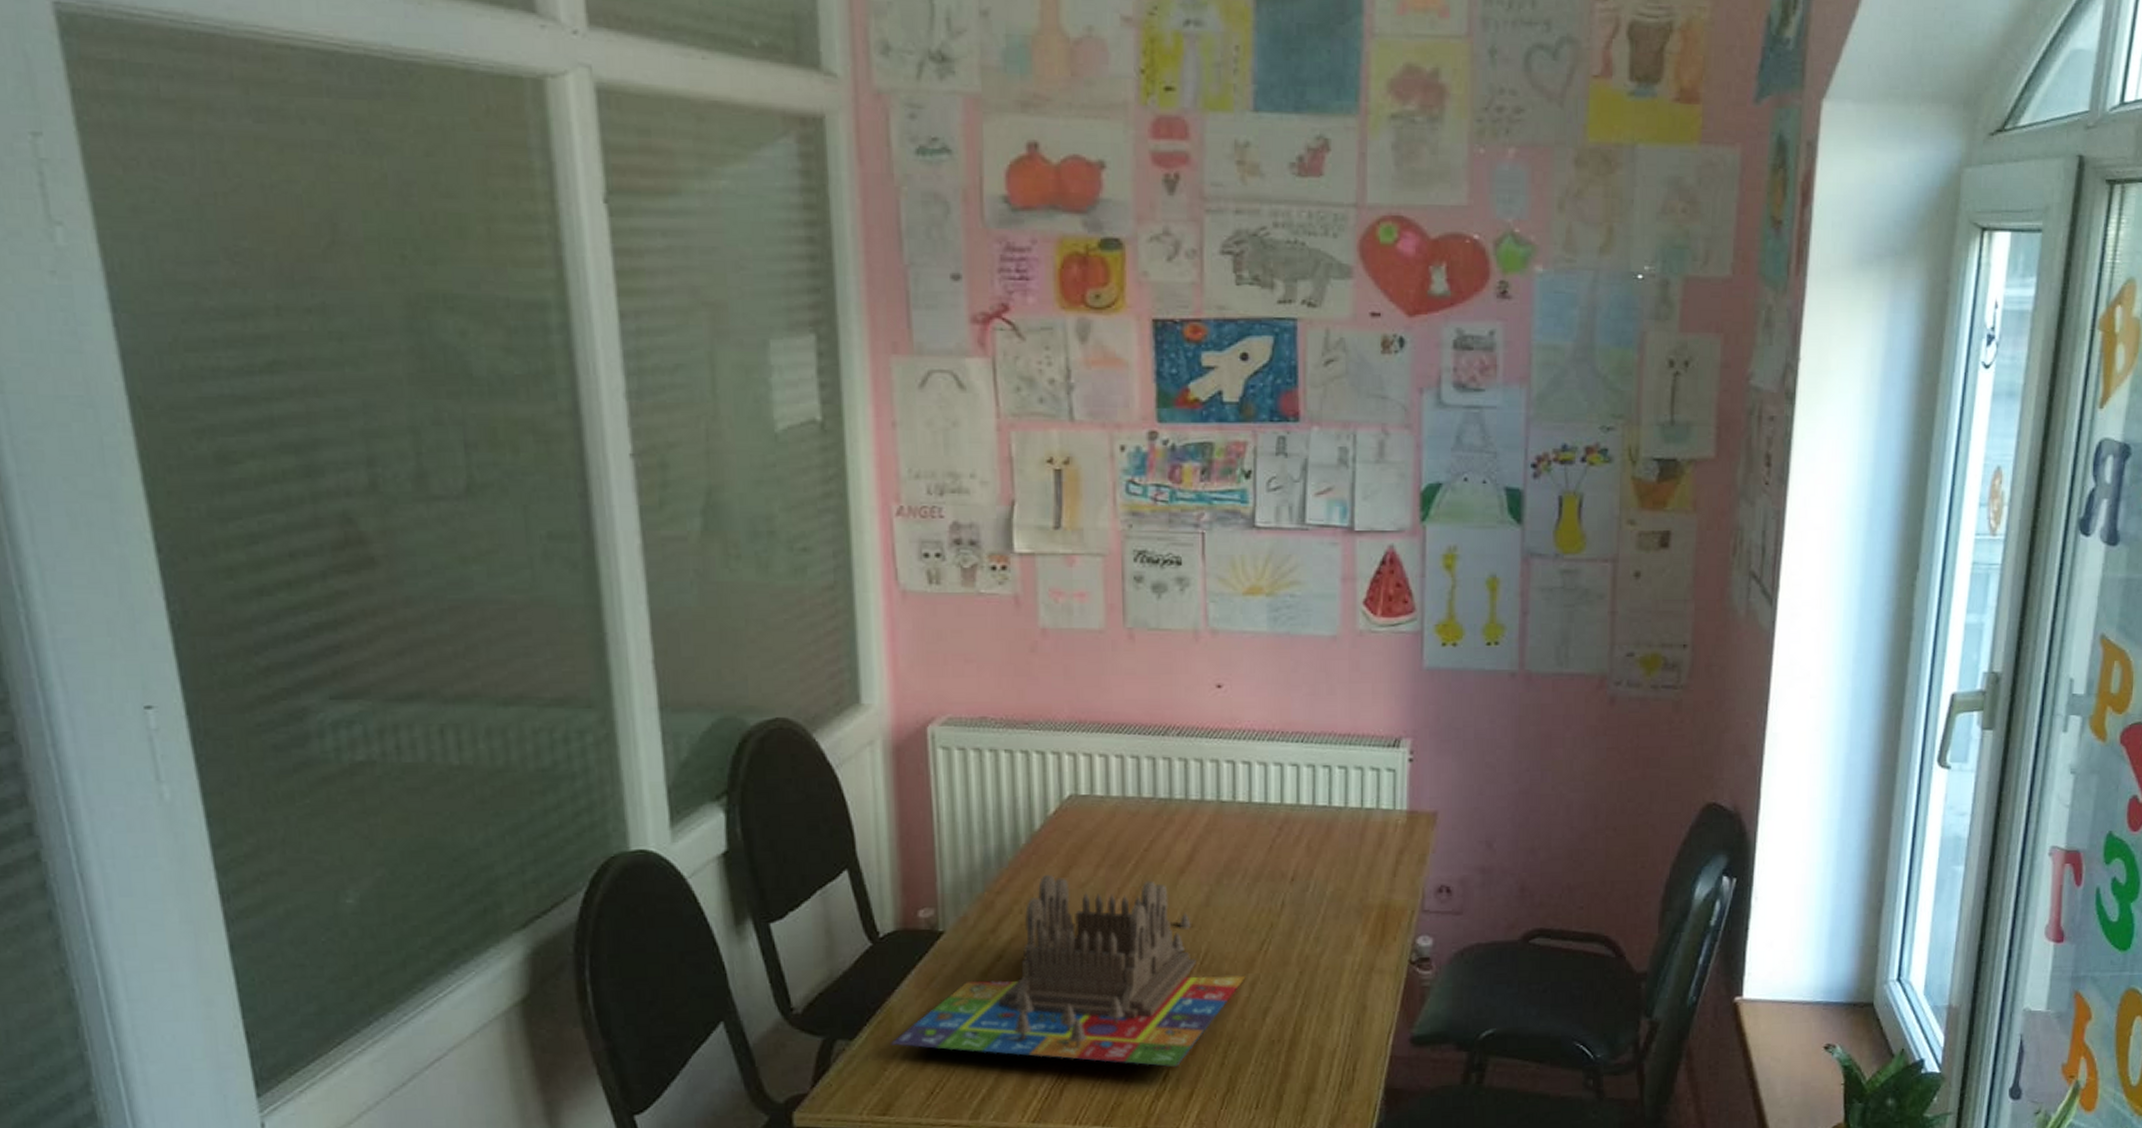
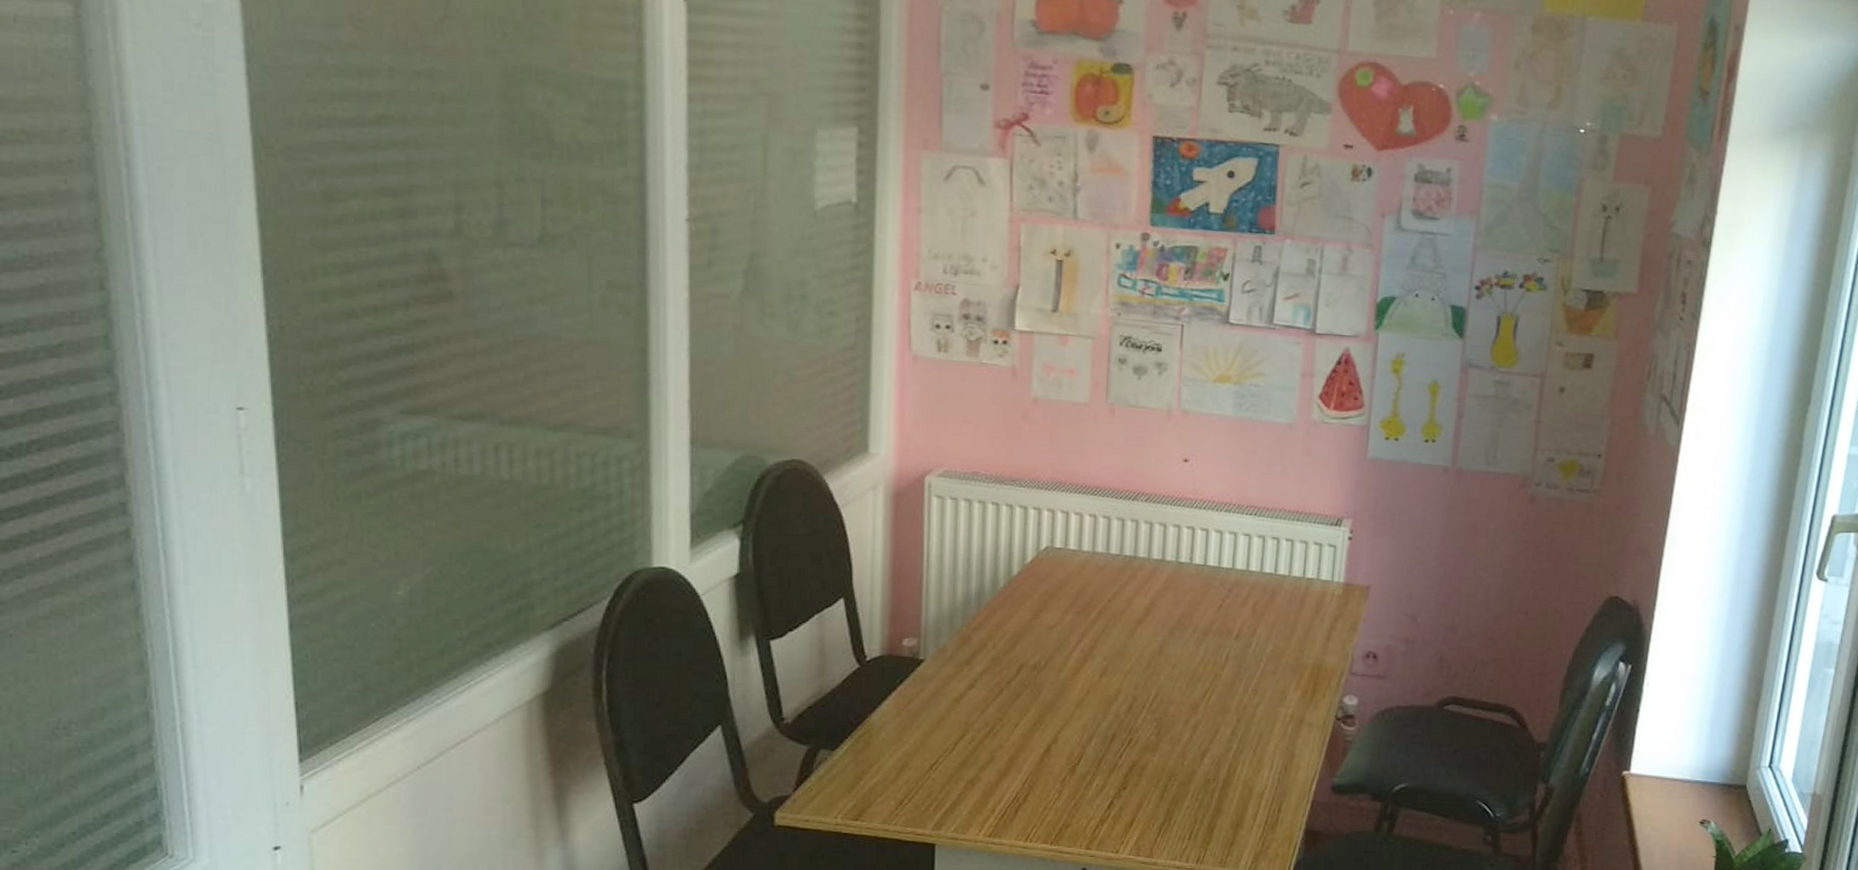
board game: present [891,875,1246,1067] -> none [868,616,1189,797]

